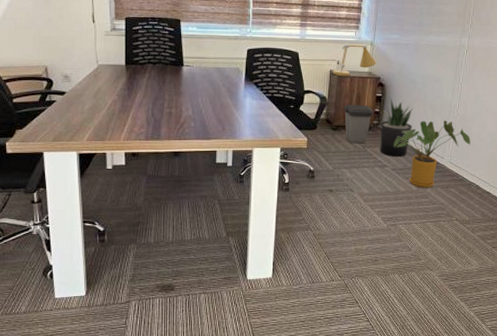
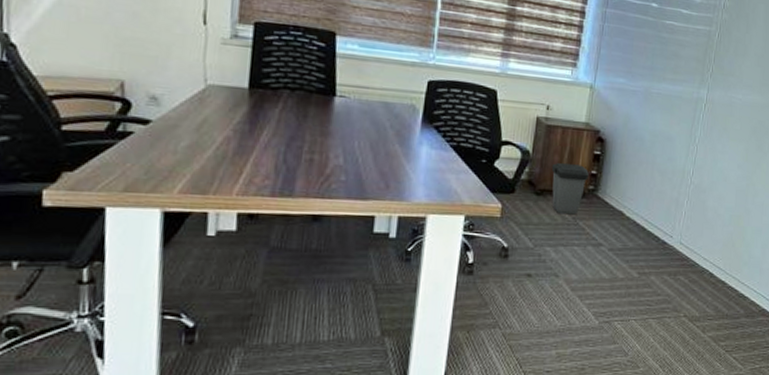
table lamp: present [332,43,376,77] -> none [539,83,596,127]
planter: present [380,98,414,157] -> none [595,157,639,233]
house plant: present [394,120,471,188] -> none [613,188,706,274]

